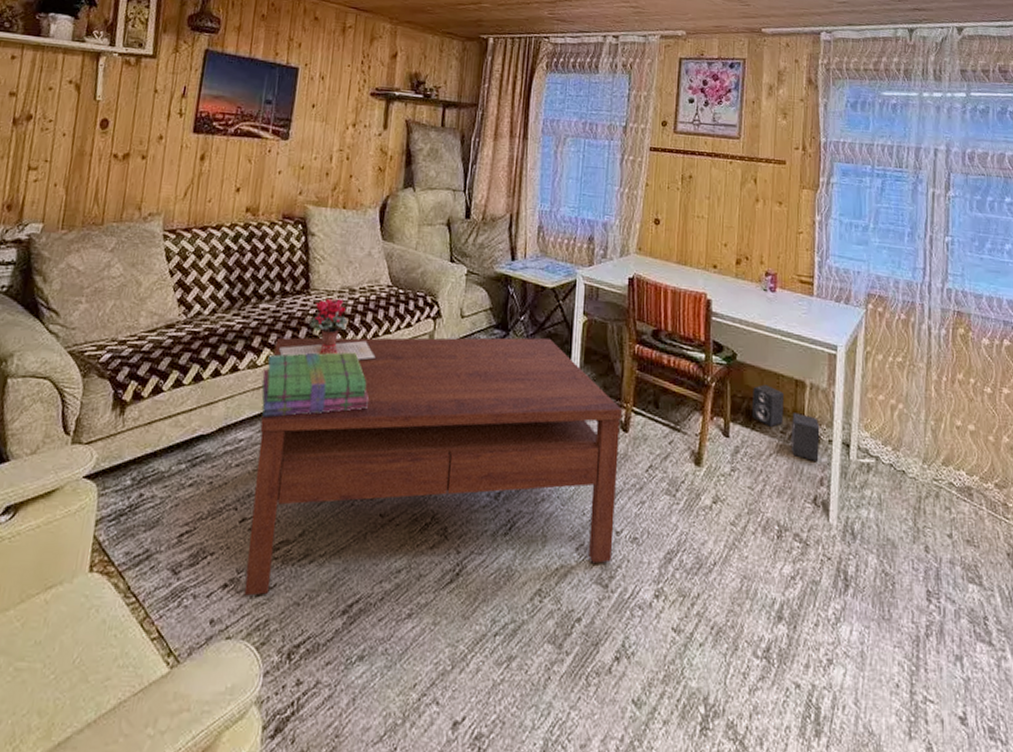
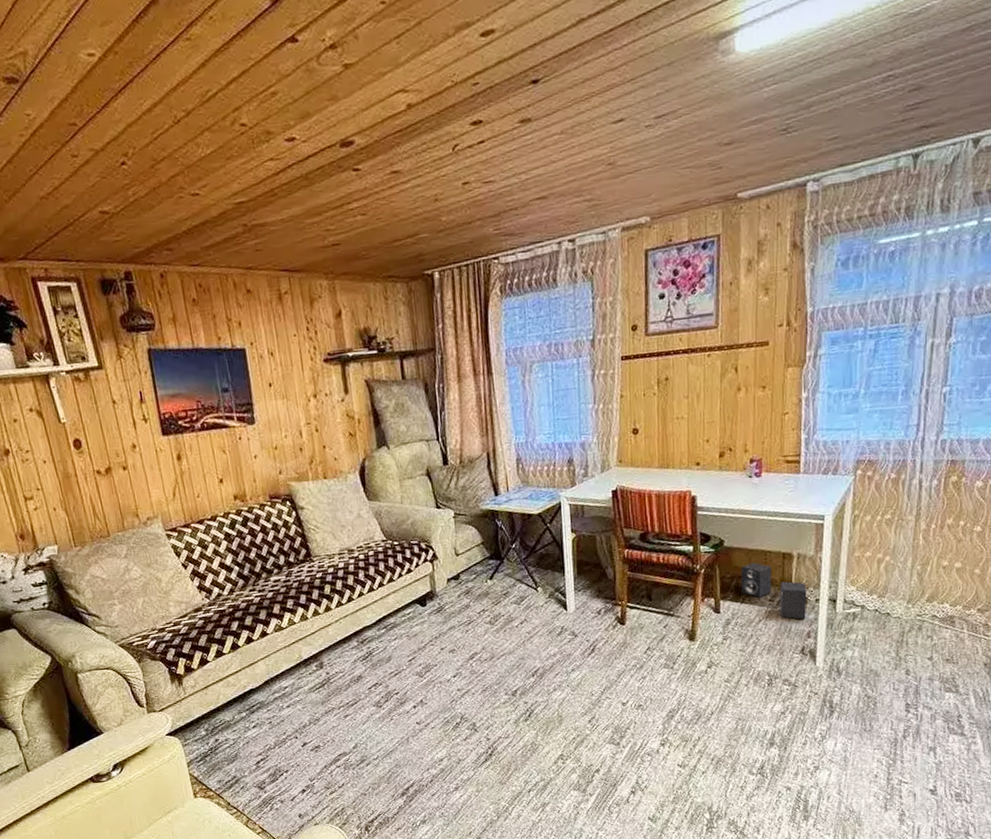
coffee table: present [244,337,622,596] -> none [293,558,621,795]
stack of books: present [261,352,370,418] -> none [289,602,388,667]
potted flower: present [279,297,376,361] -> none [298,559,385,617]

